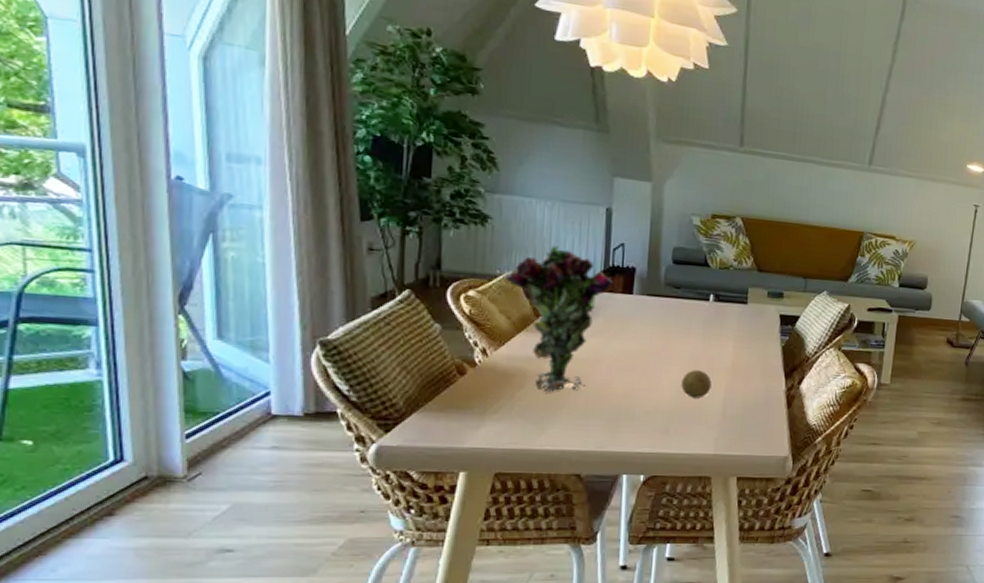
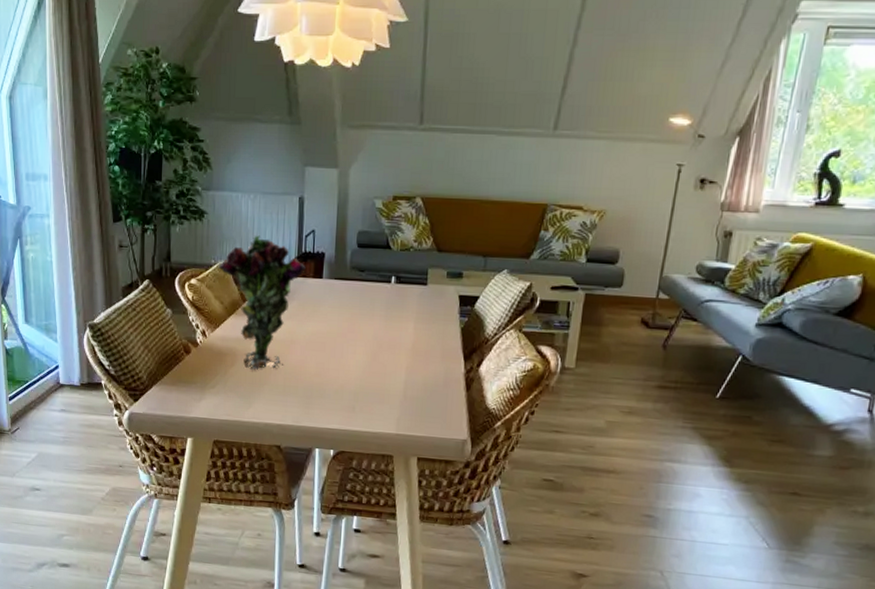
fruit: present [681,370,712,398] -> none [366,351,394,379]

